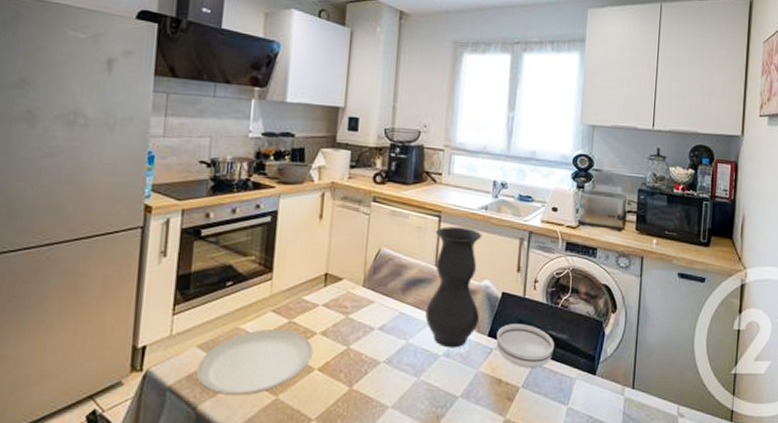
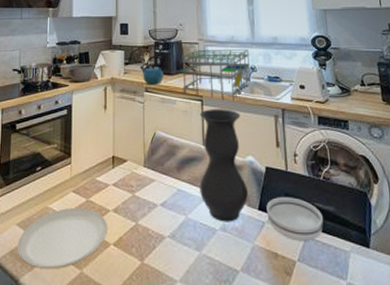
kettle: none [368,160,400,195] -> present [139,56,165,85]
architectural model: none [413,158,502,220] -> present [176,49,251,101]
toaster: present [576,188,631,231] -> none [322,66,373,103]

